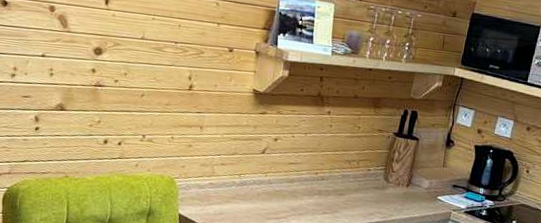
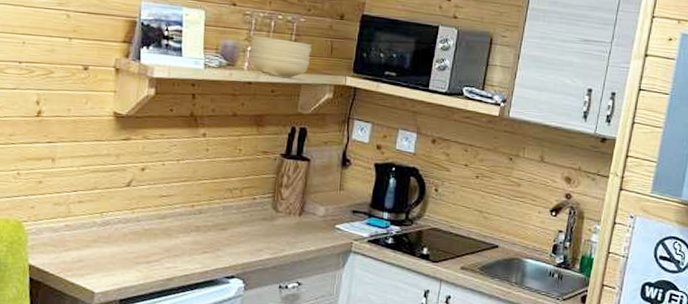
bowl: none [370,27,427,67] -> present [248,35,313,79]

